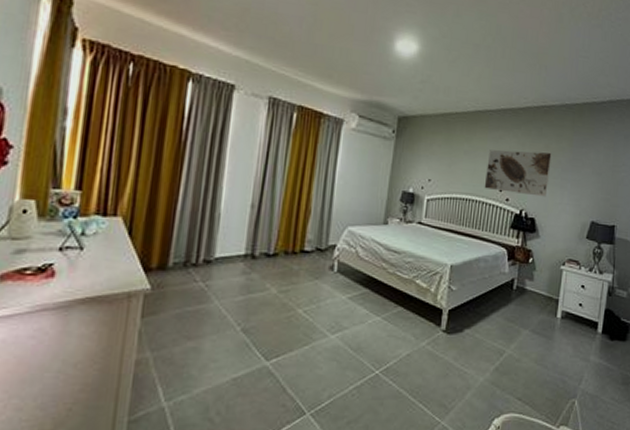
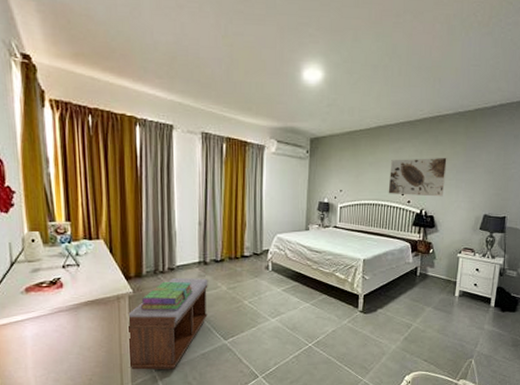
bench: none [127,273,254,400] -> present [128,277,208,370]
stack of books: none [157,277,232,316] -> present [140,281,193,311]

